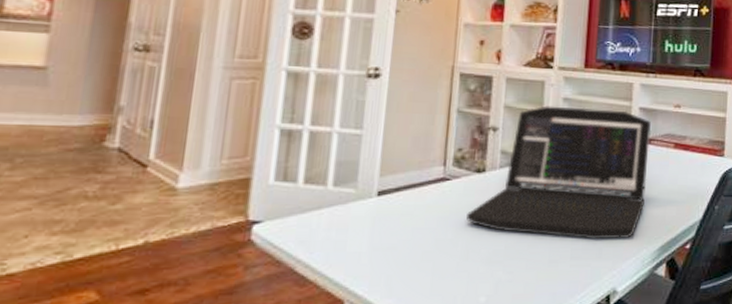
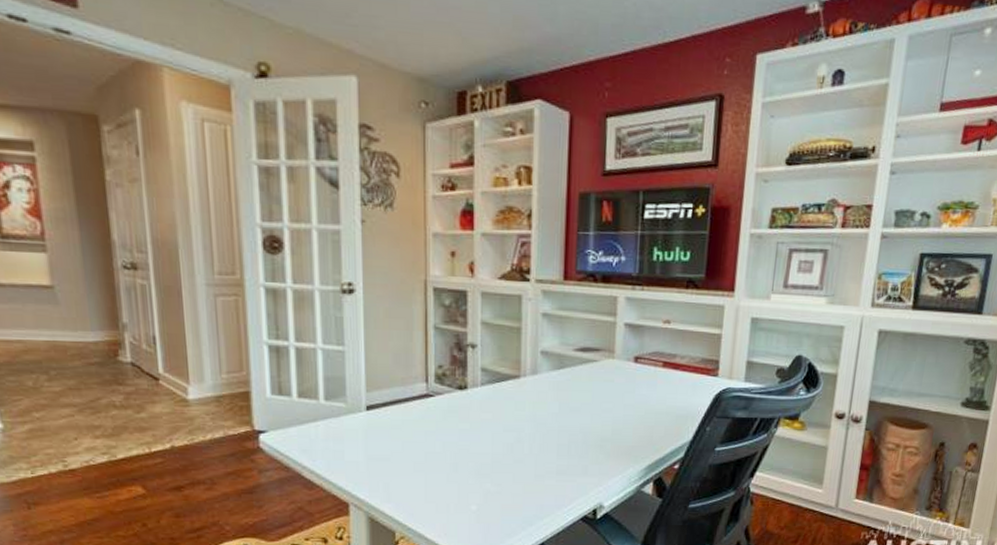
laptop: present [466,106,652,240] -> none [453,321,638,457]

